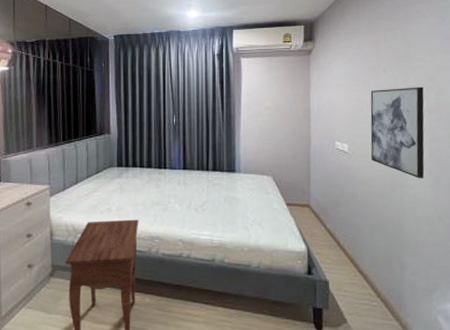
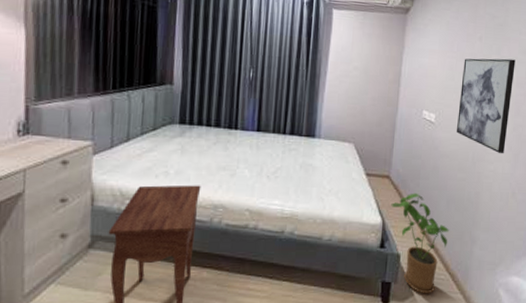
house plant: none [314,220,376,321] -> present [391,193,449,294]

